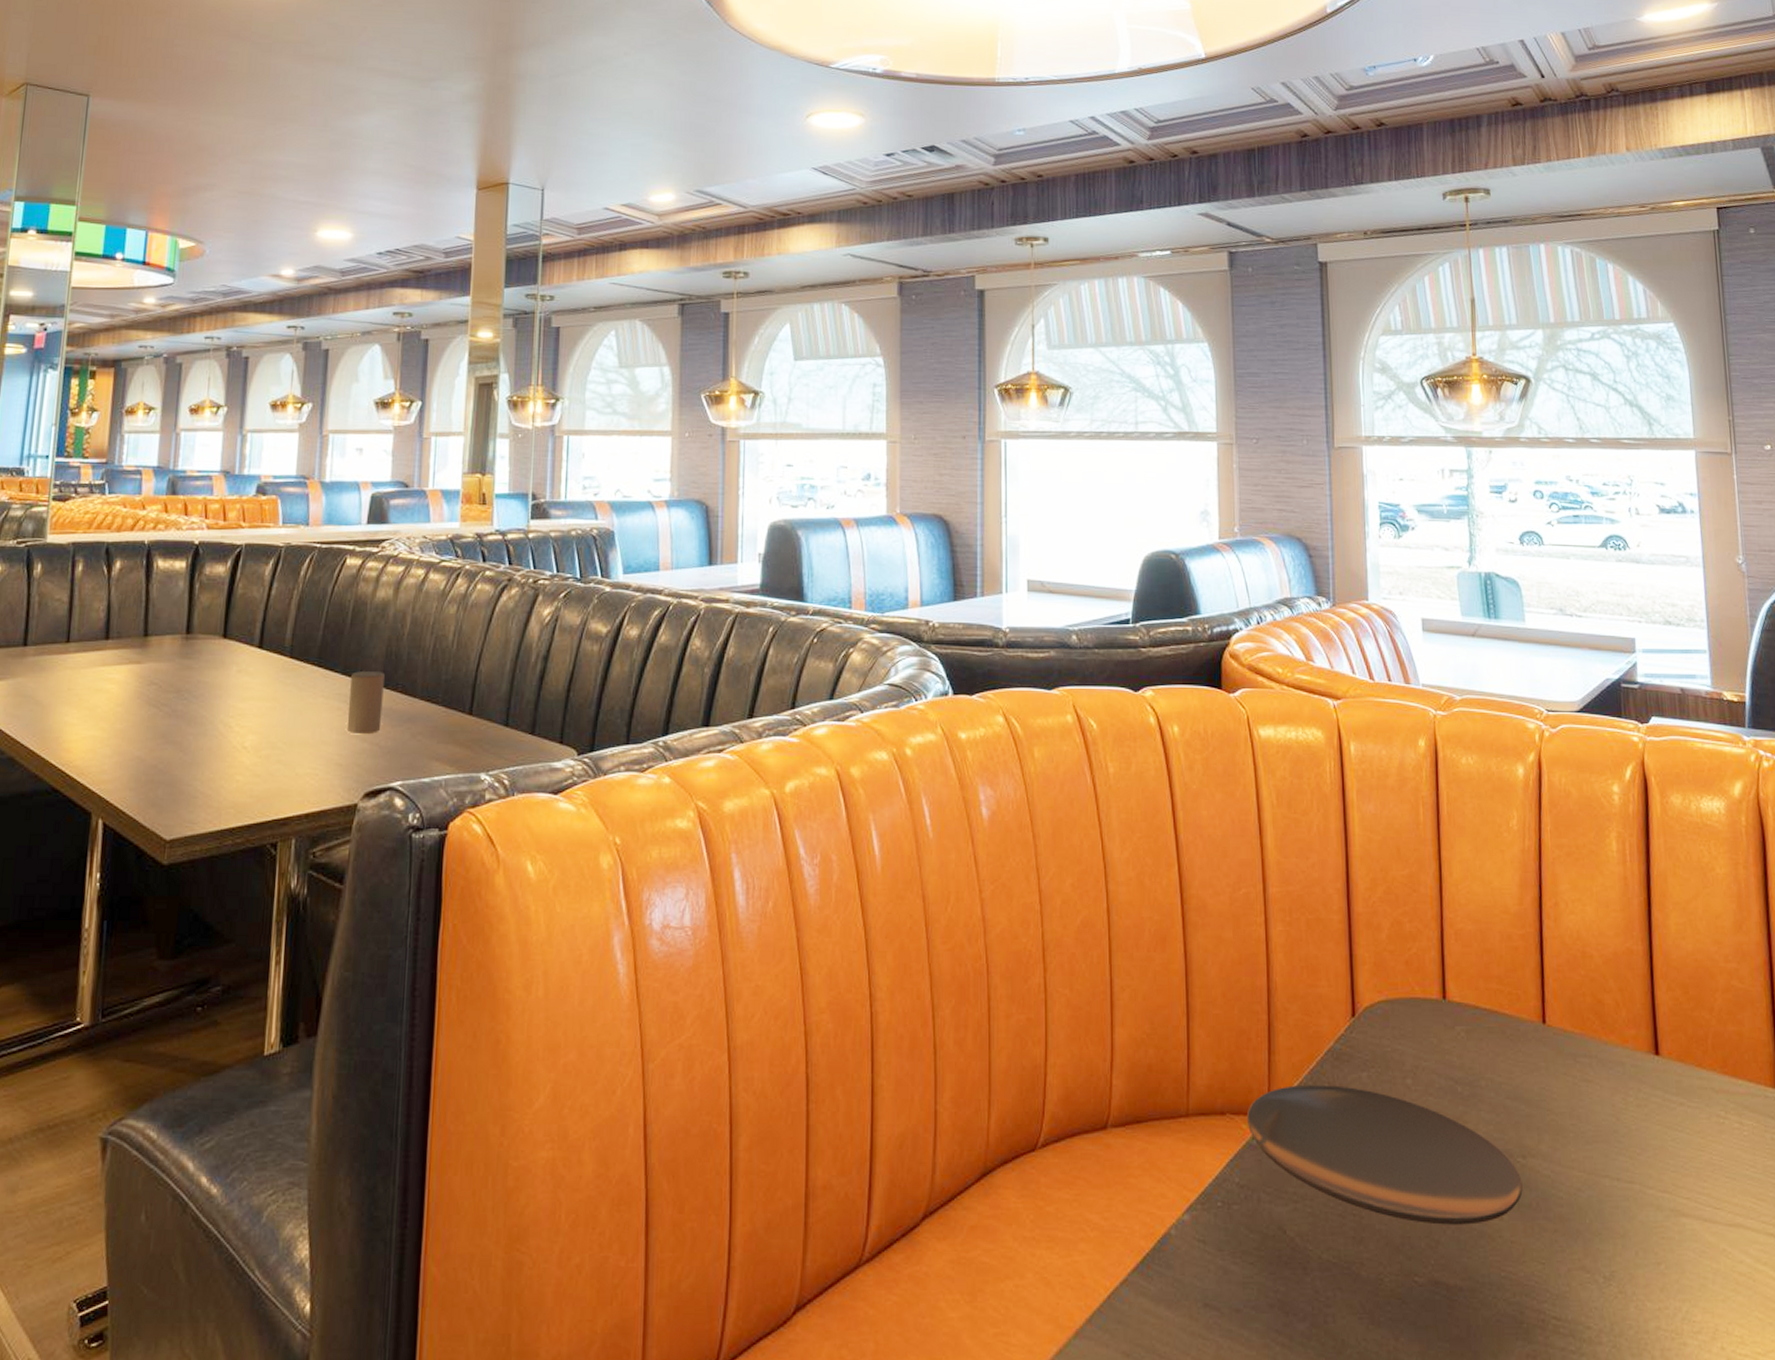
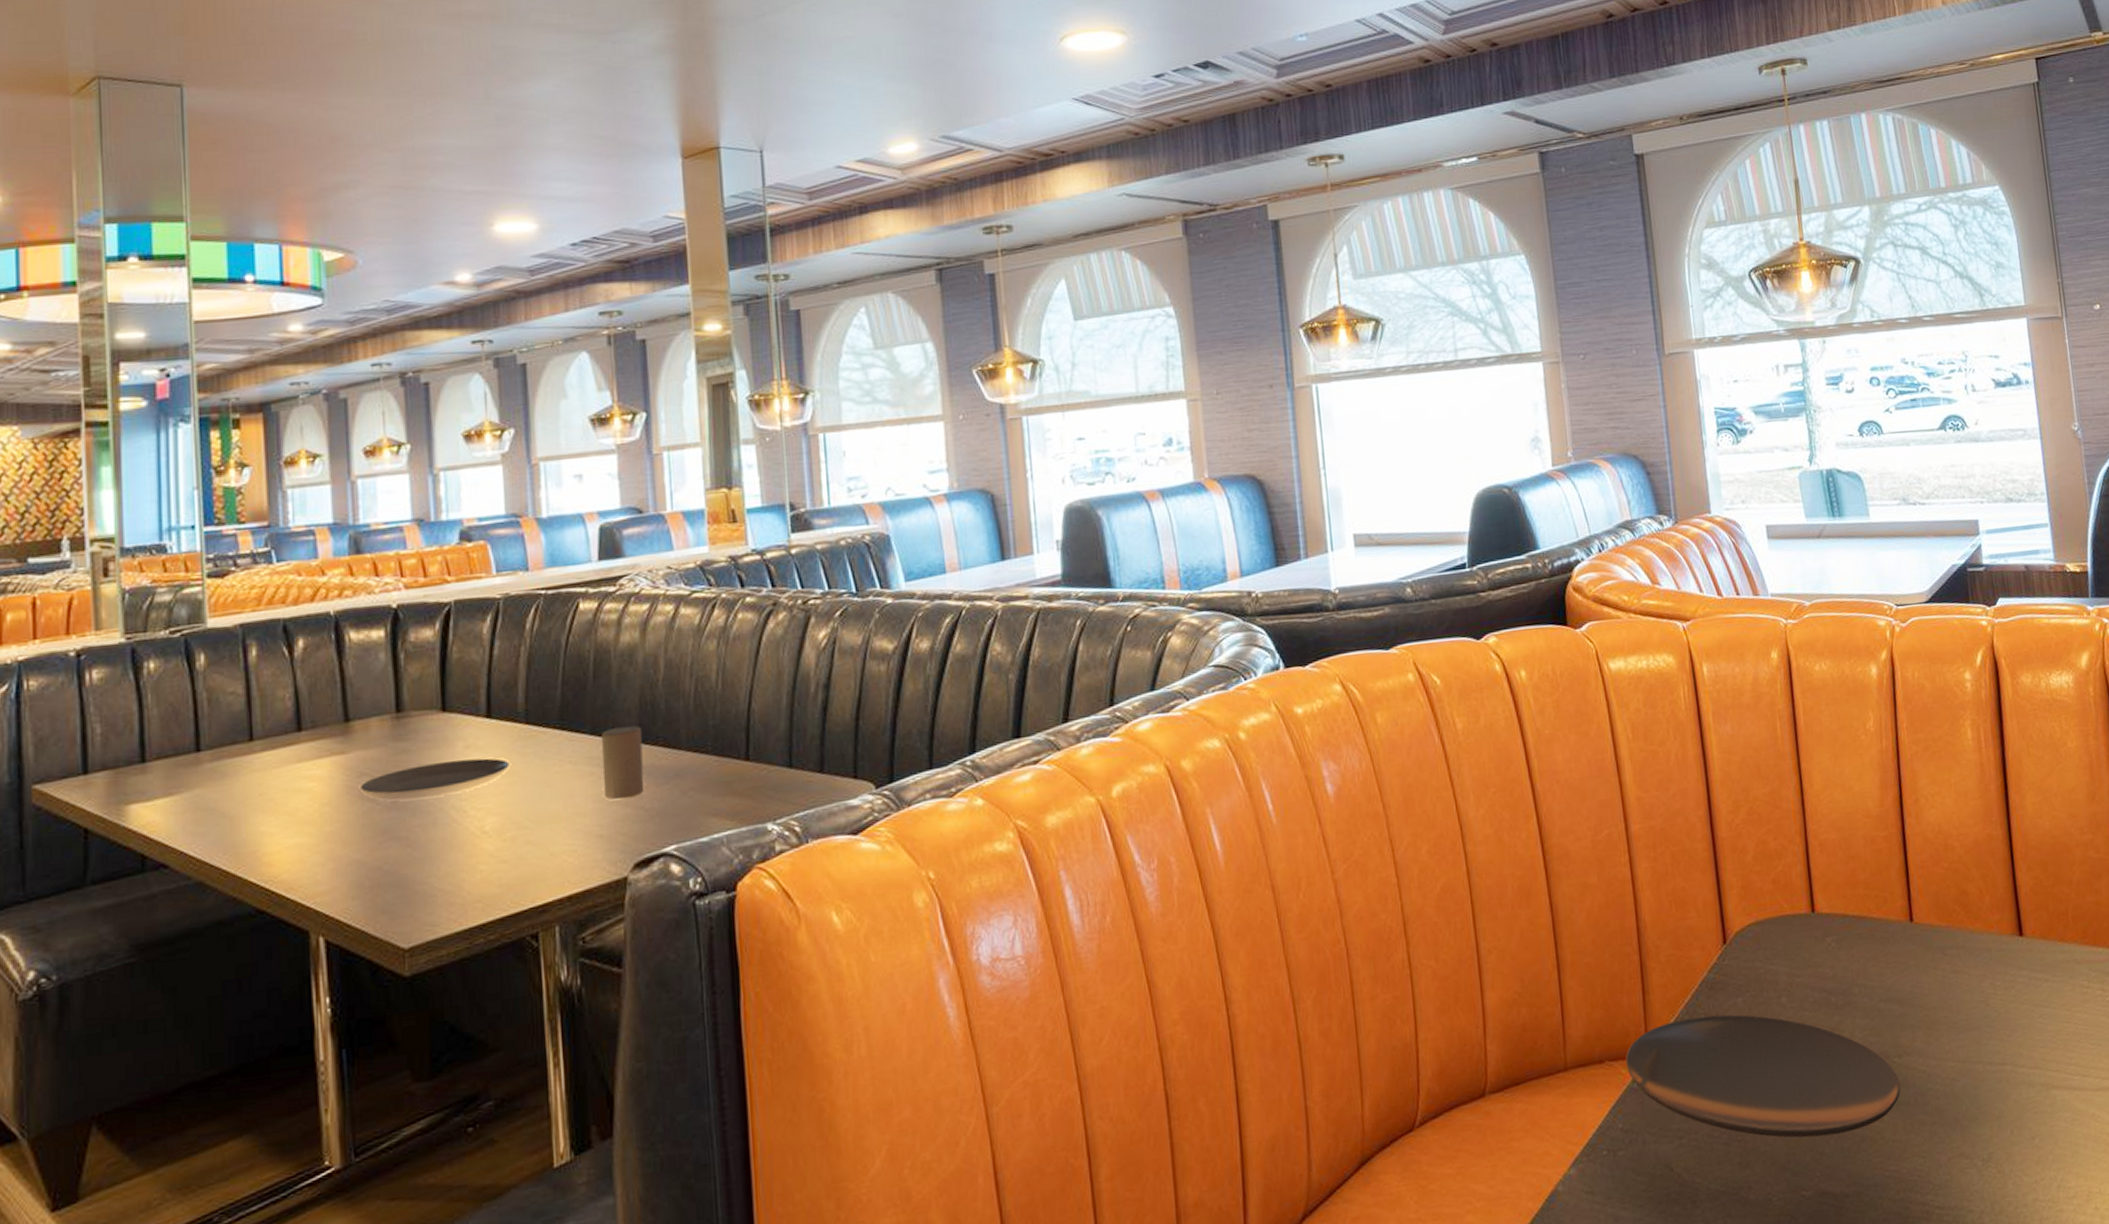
plate: none [149,681,272,711] -> present [361,758,510,801]

